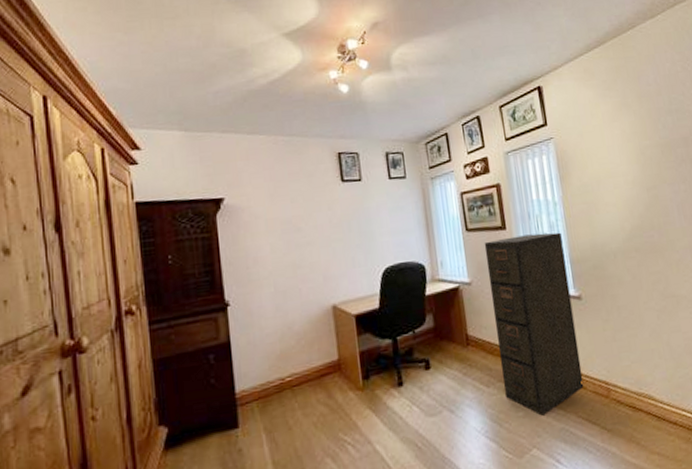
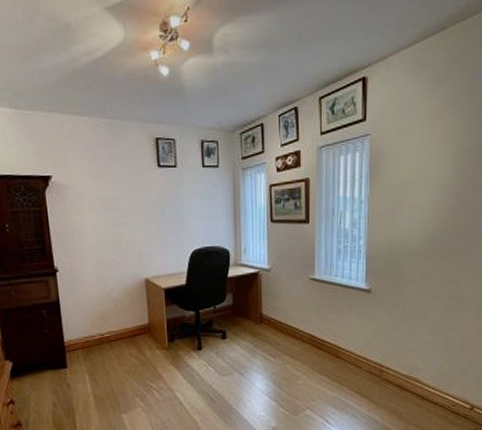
filing cabinet: present [484,232,584,416] -> none [286,229,362,385]

